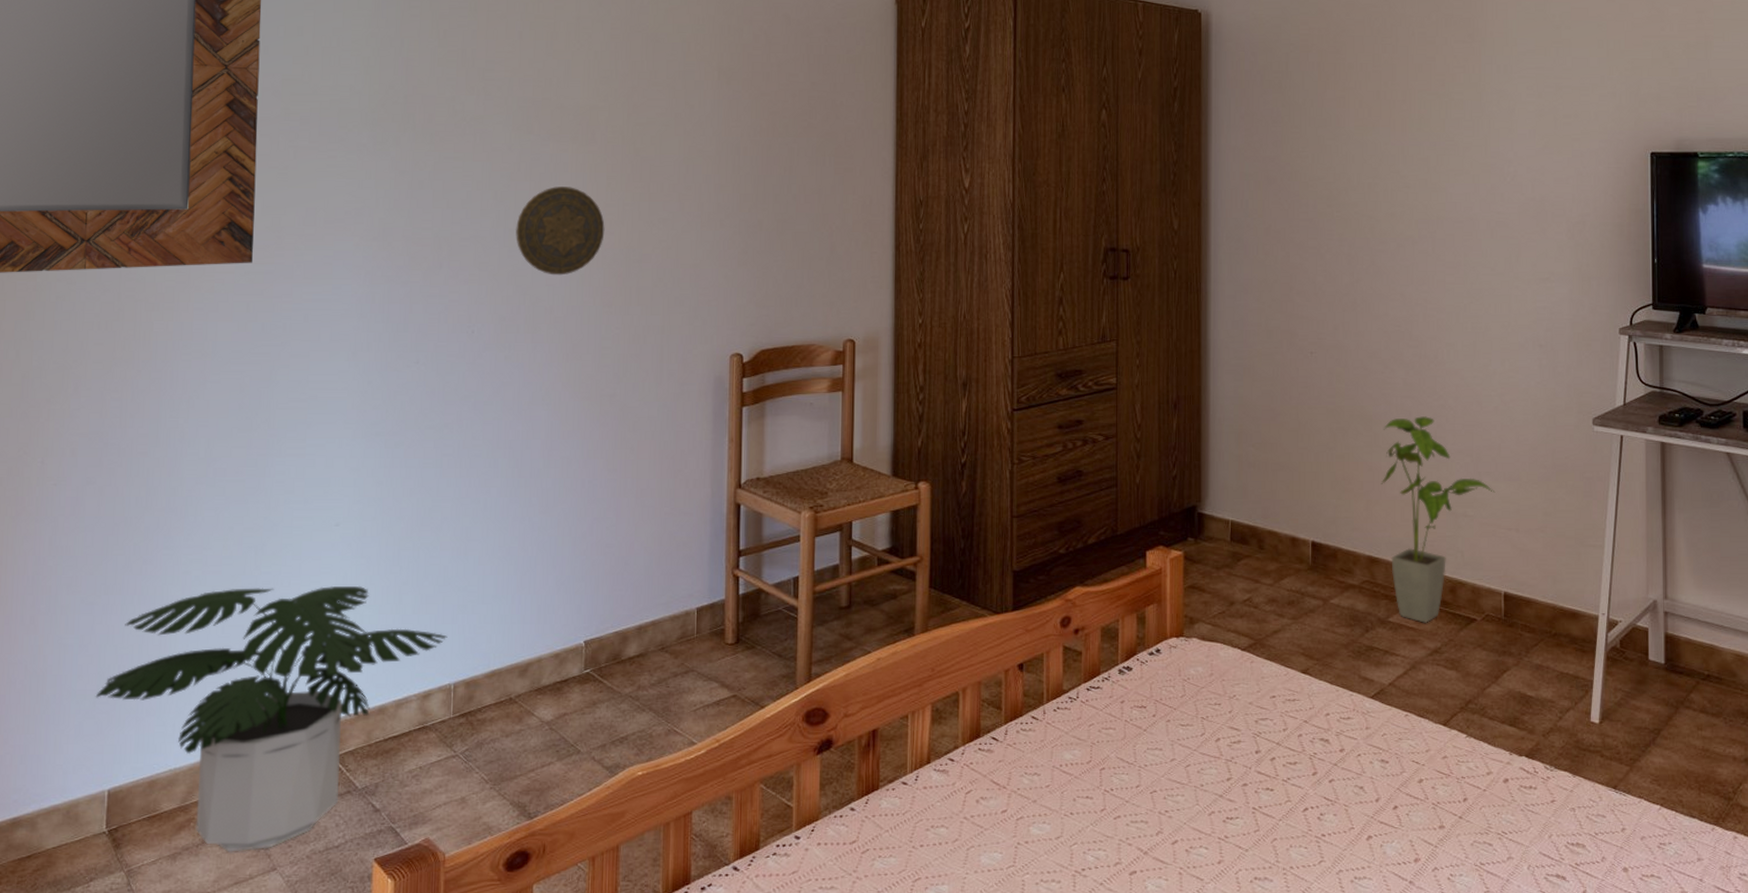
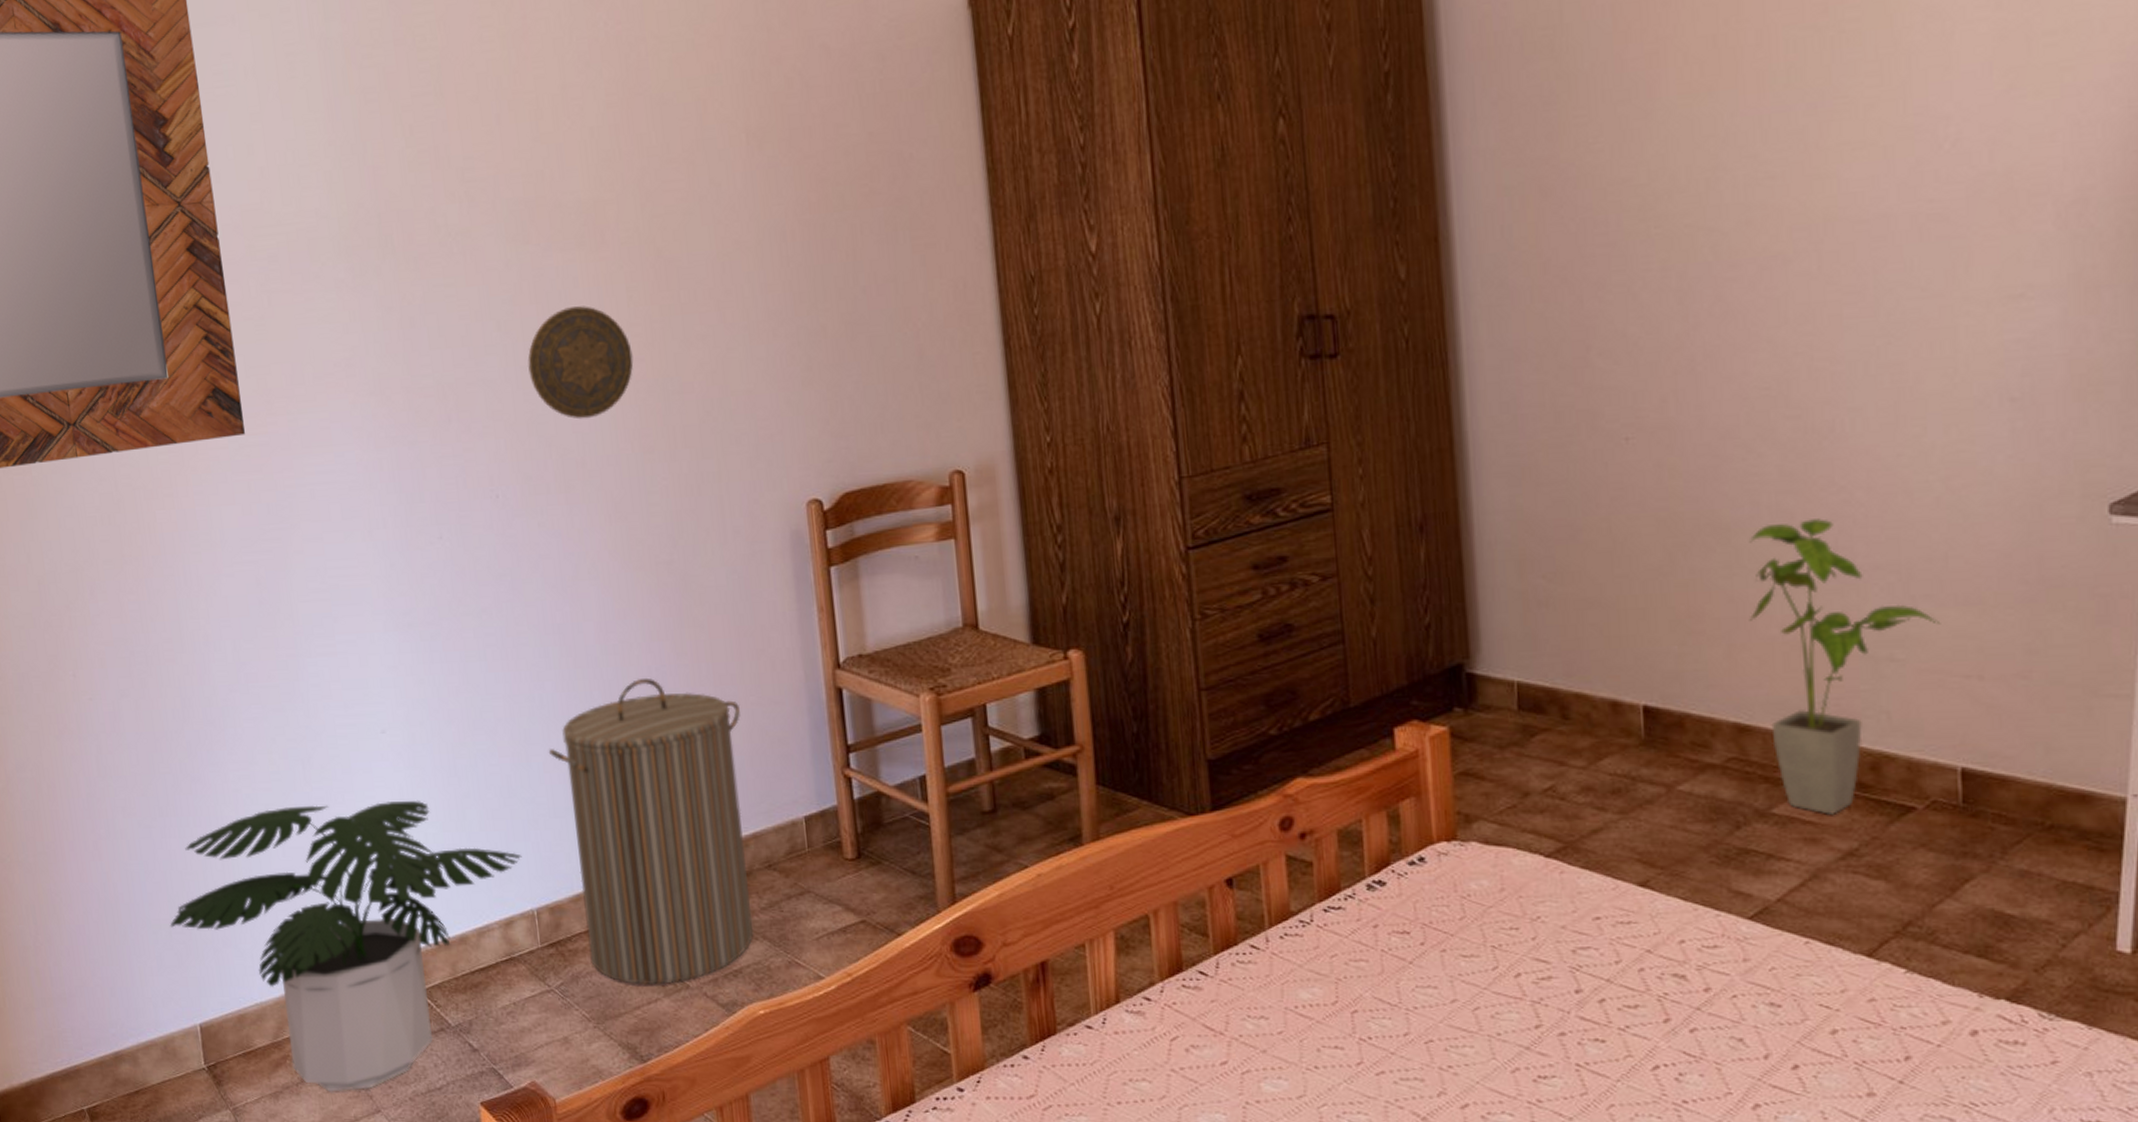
laundry hamper: none [485,488,655,751] -> present [548,677,754,985]

